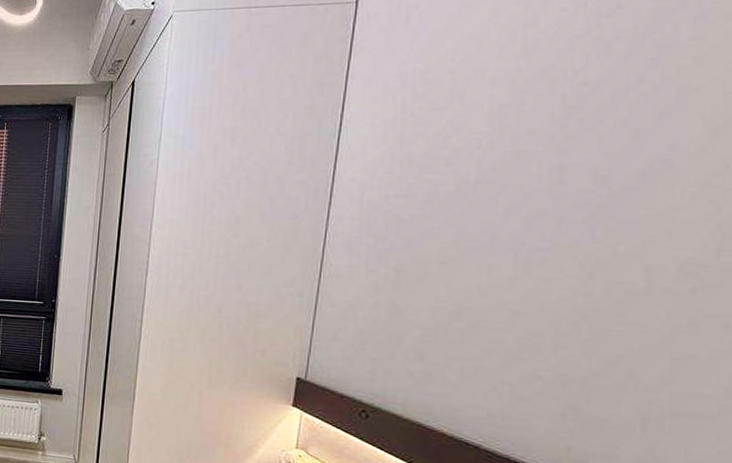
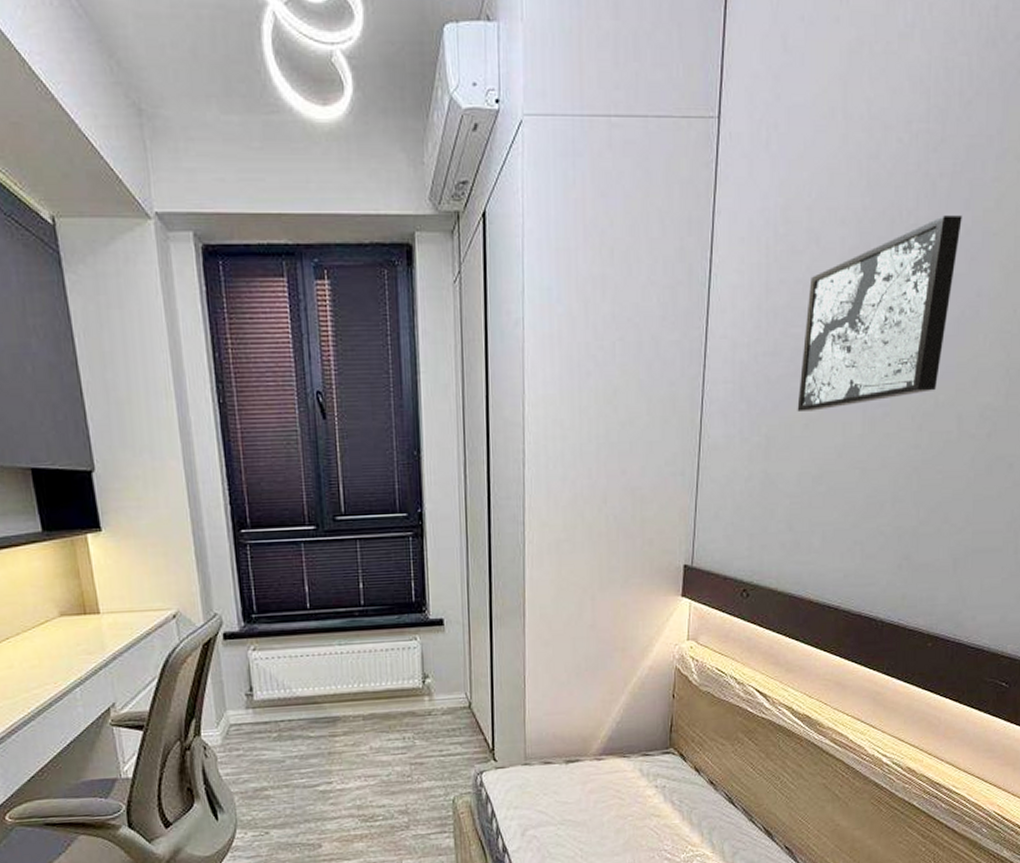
wall art: none [433,74,647,251] -> present [797,215,962,411]

